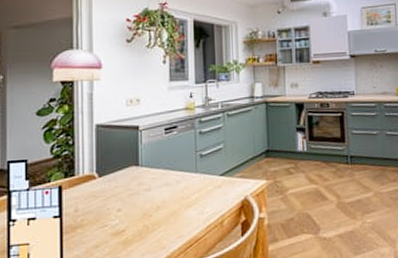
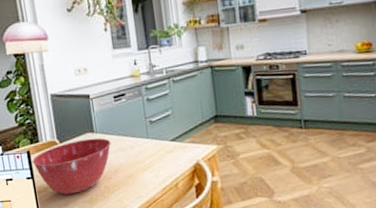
mixing bowl: none [63,172,156,235] -> present [32,138,111,195]

